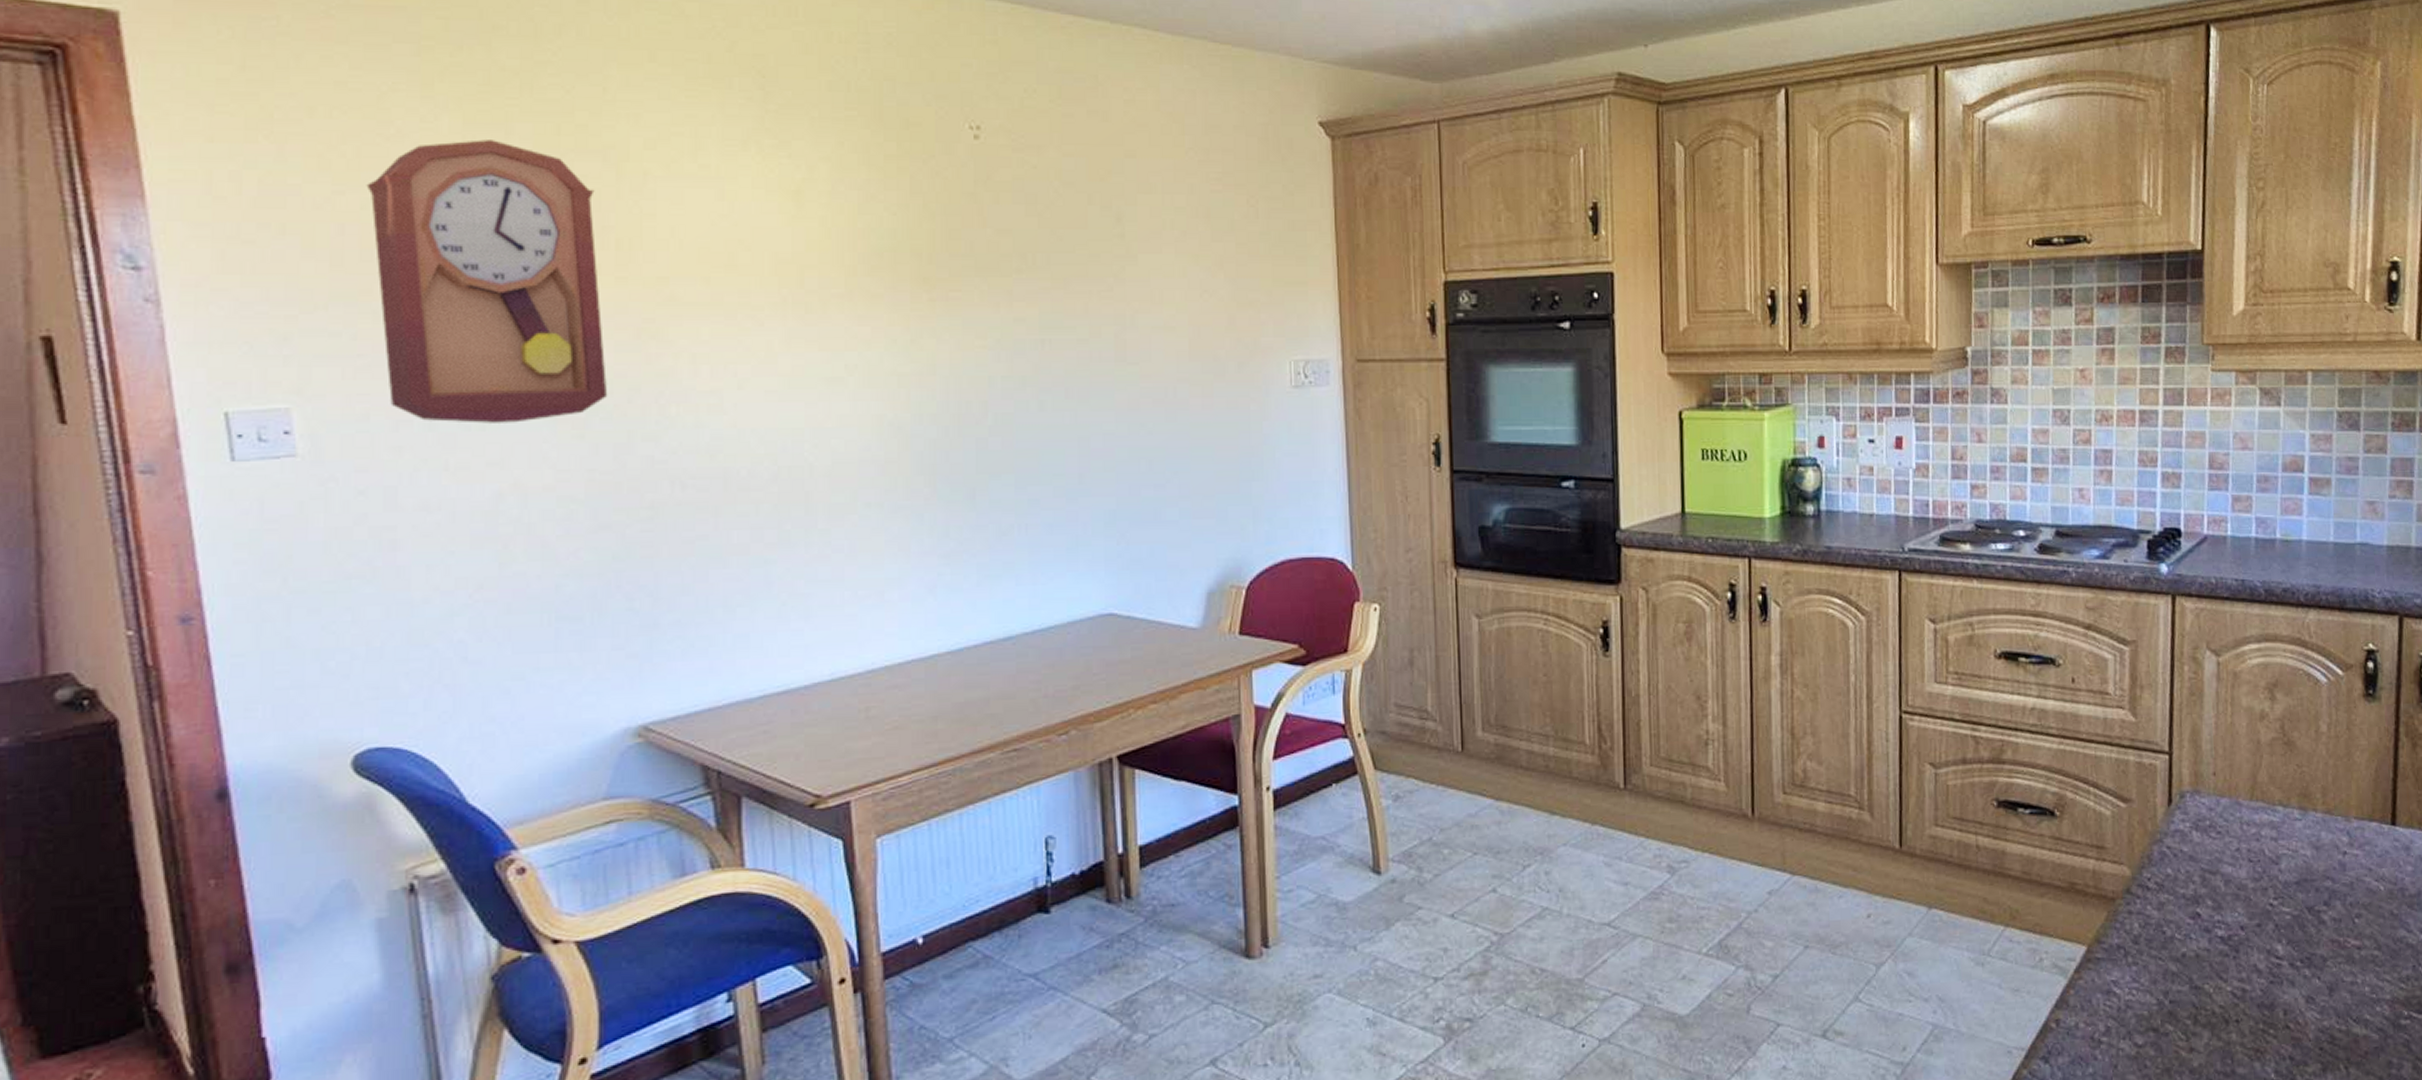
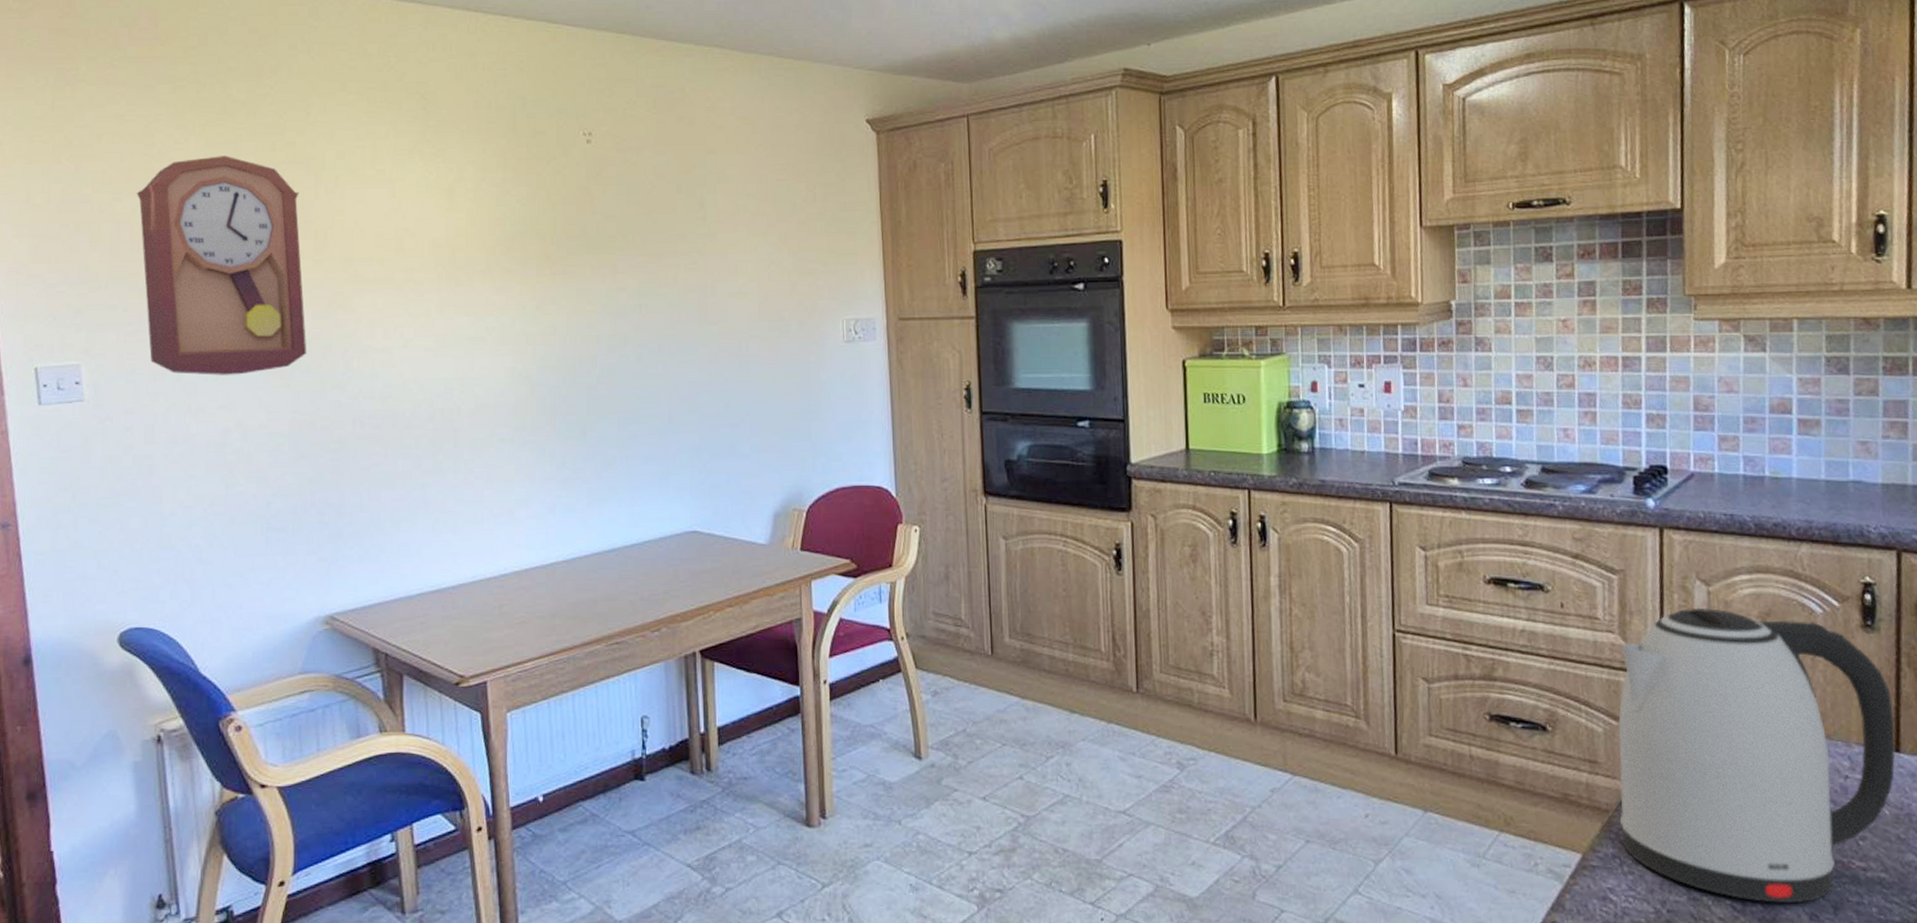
kettle: none [2125,679,2392,988] -> present [1618,607,1896,904]

